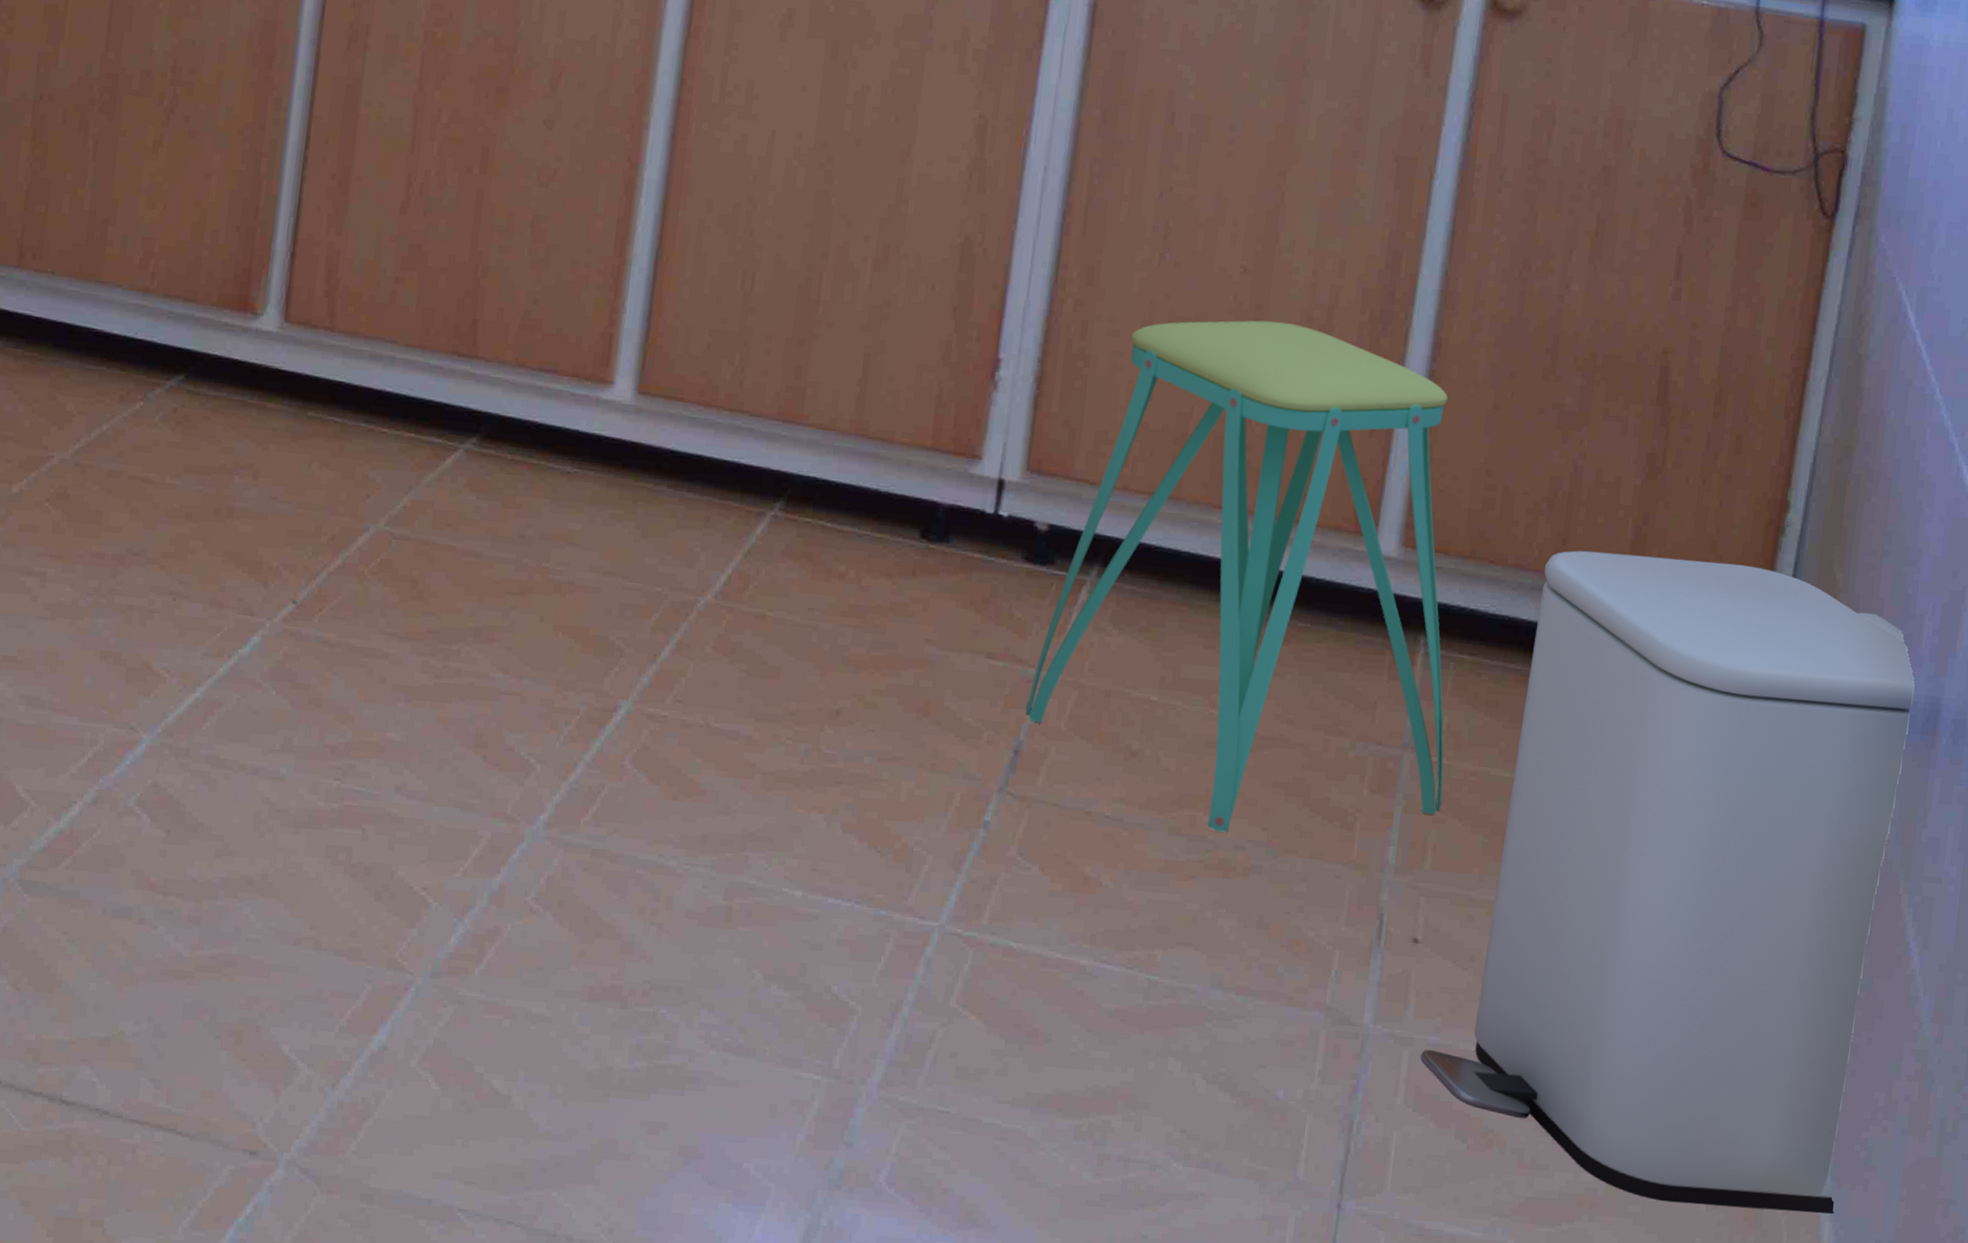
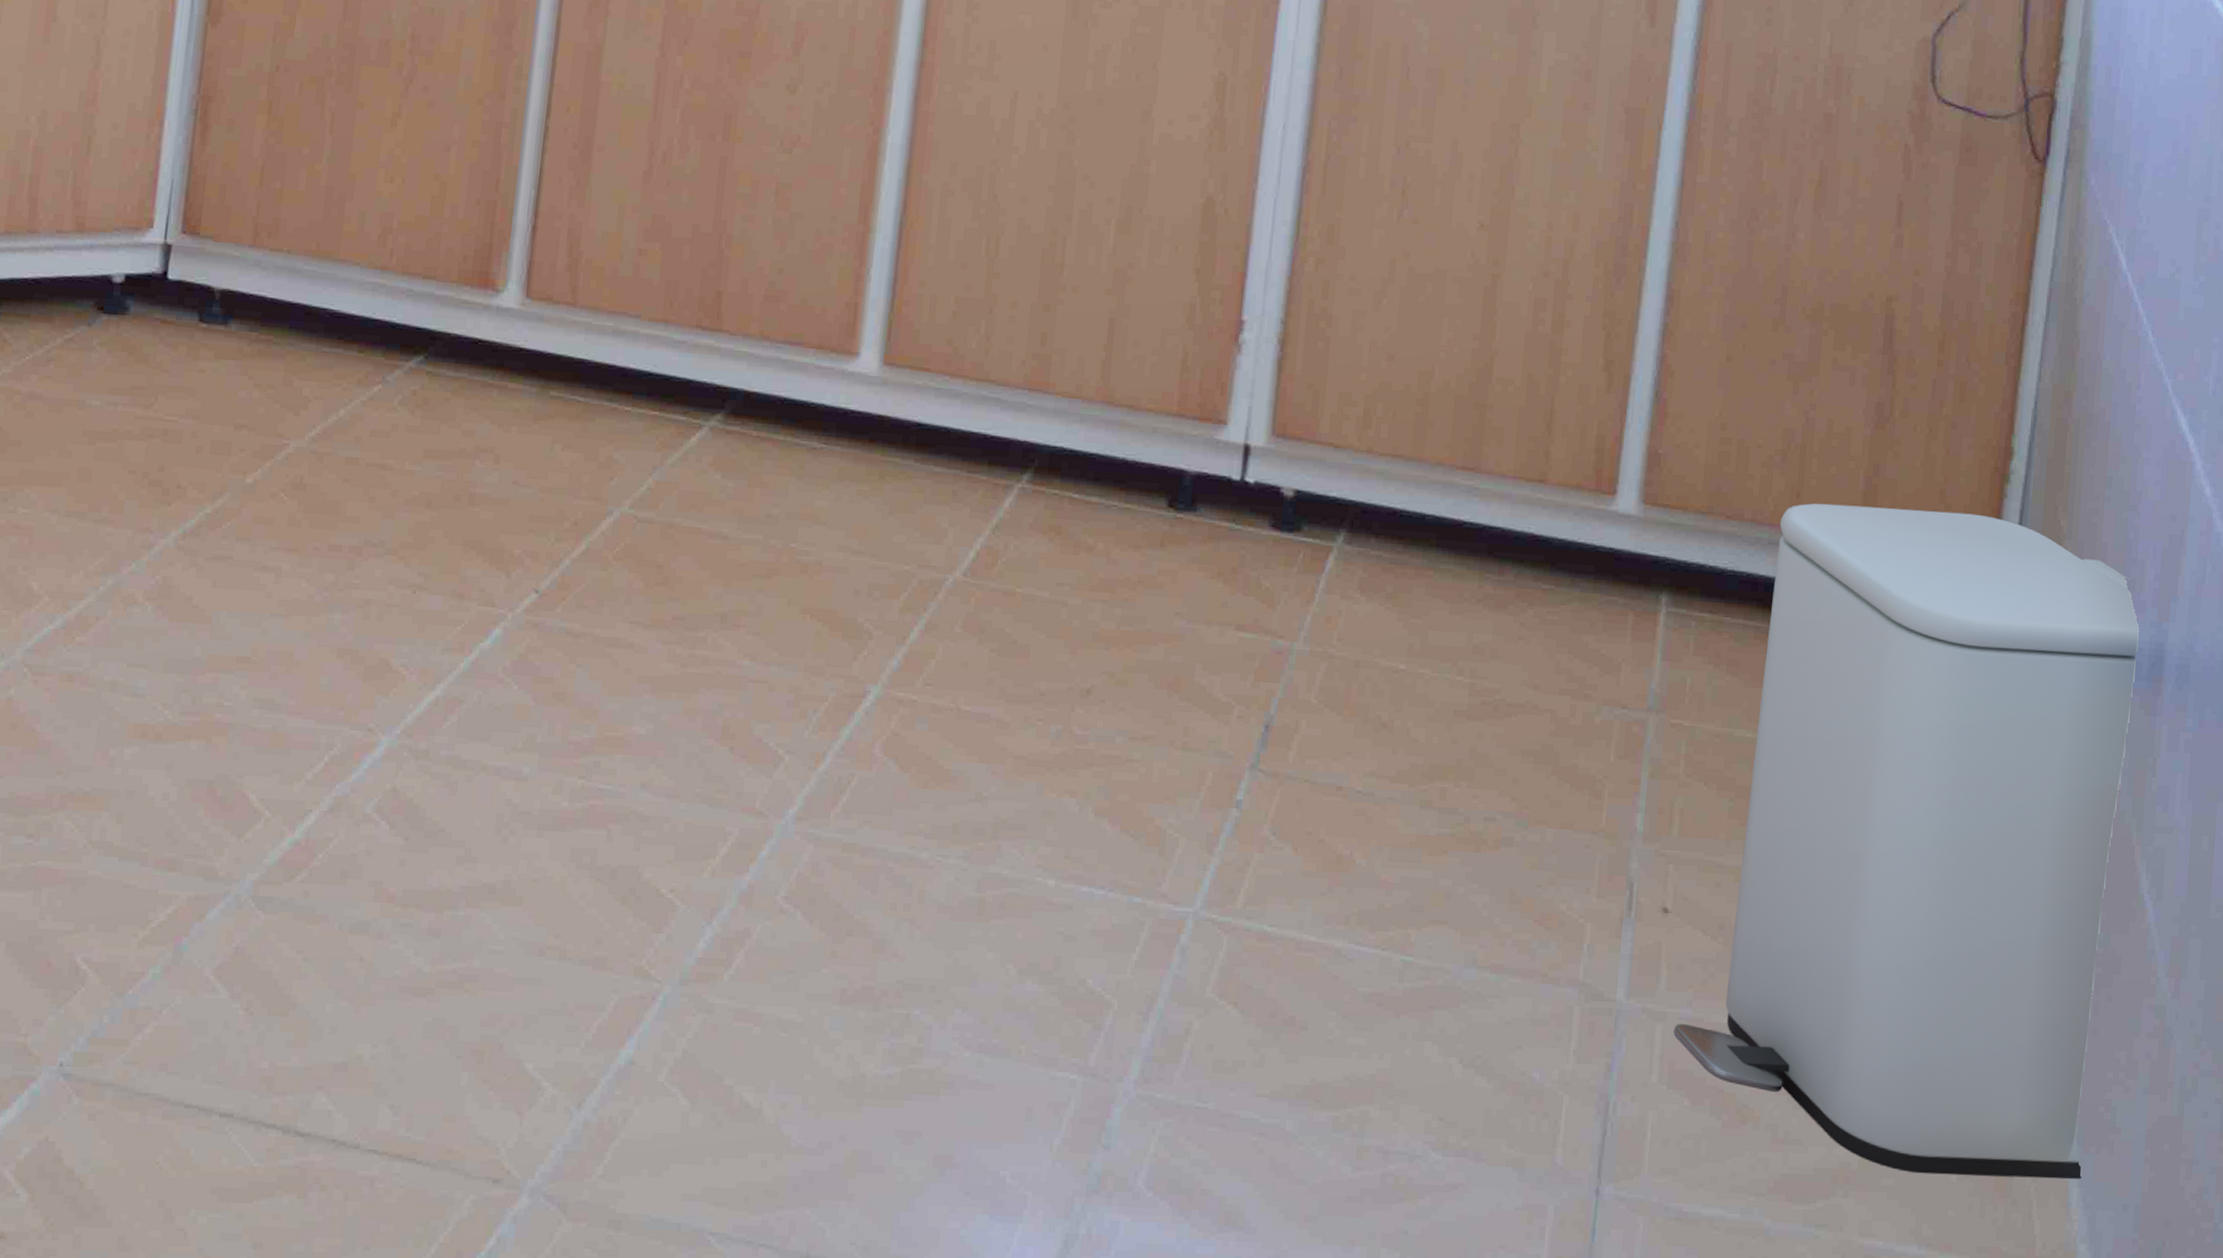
stool: present [1025,320,1448,833] -> none [1275,275,1688,805]

